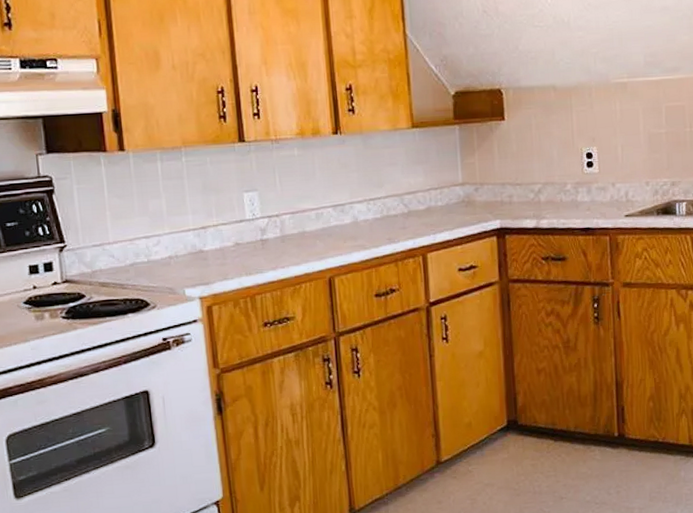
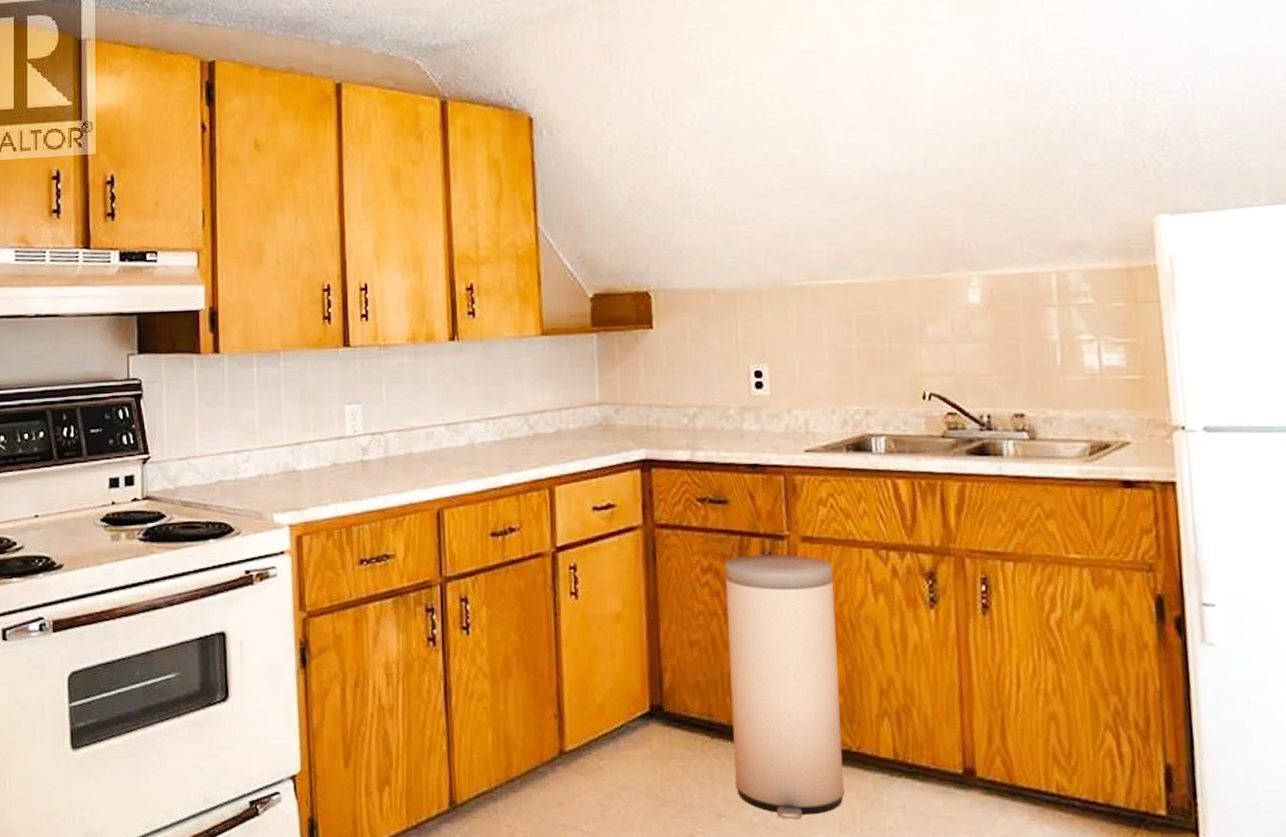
pedal bin: none [563,297,654,496] -> present [724,554,845,820]

